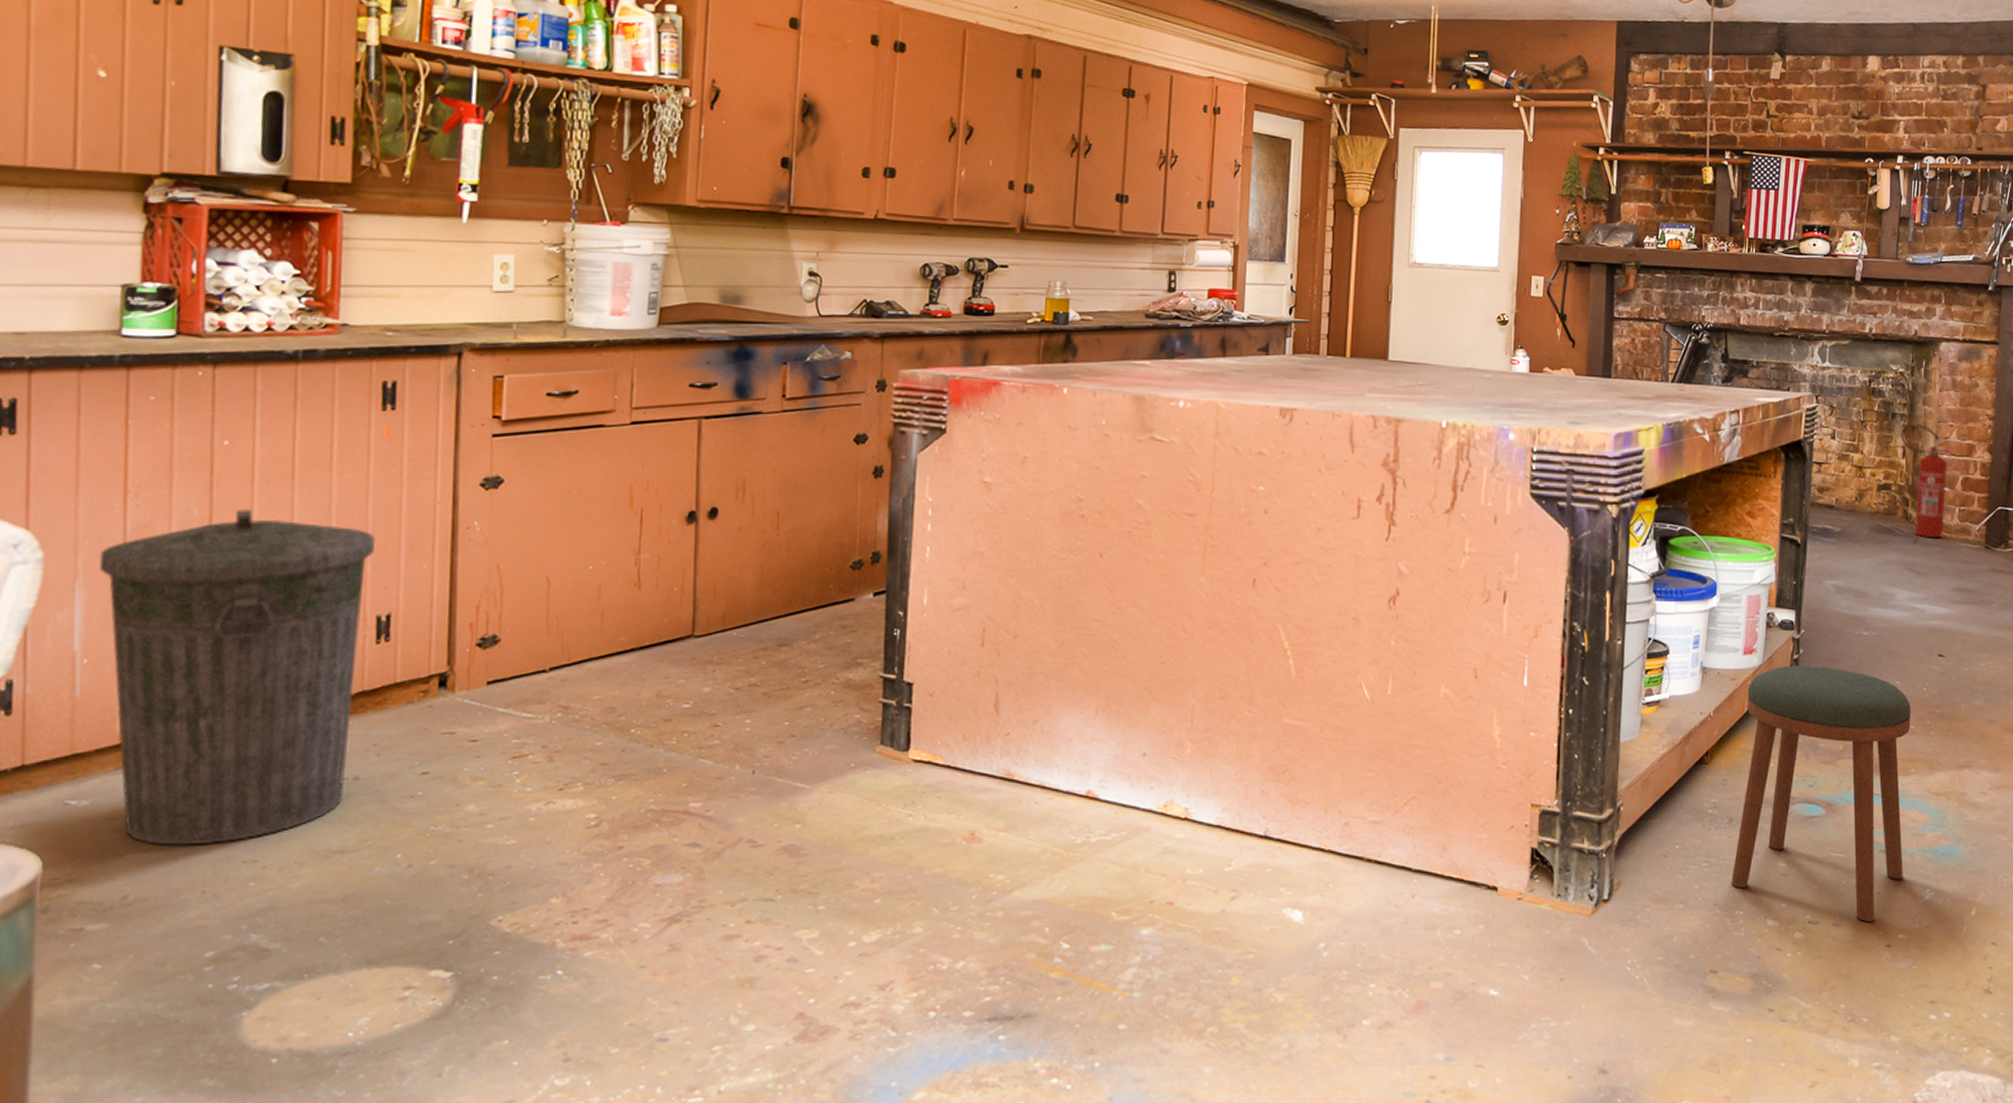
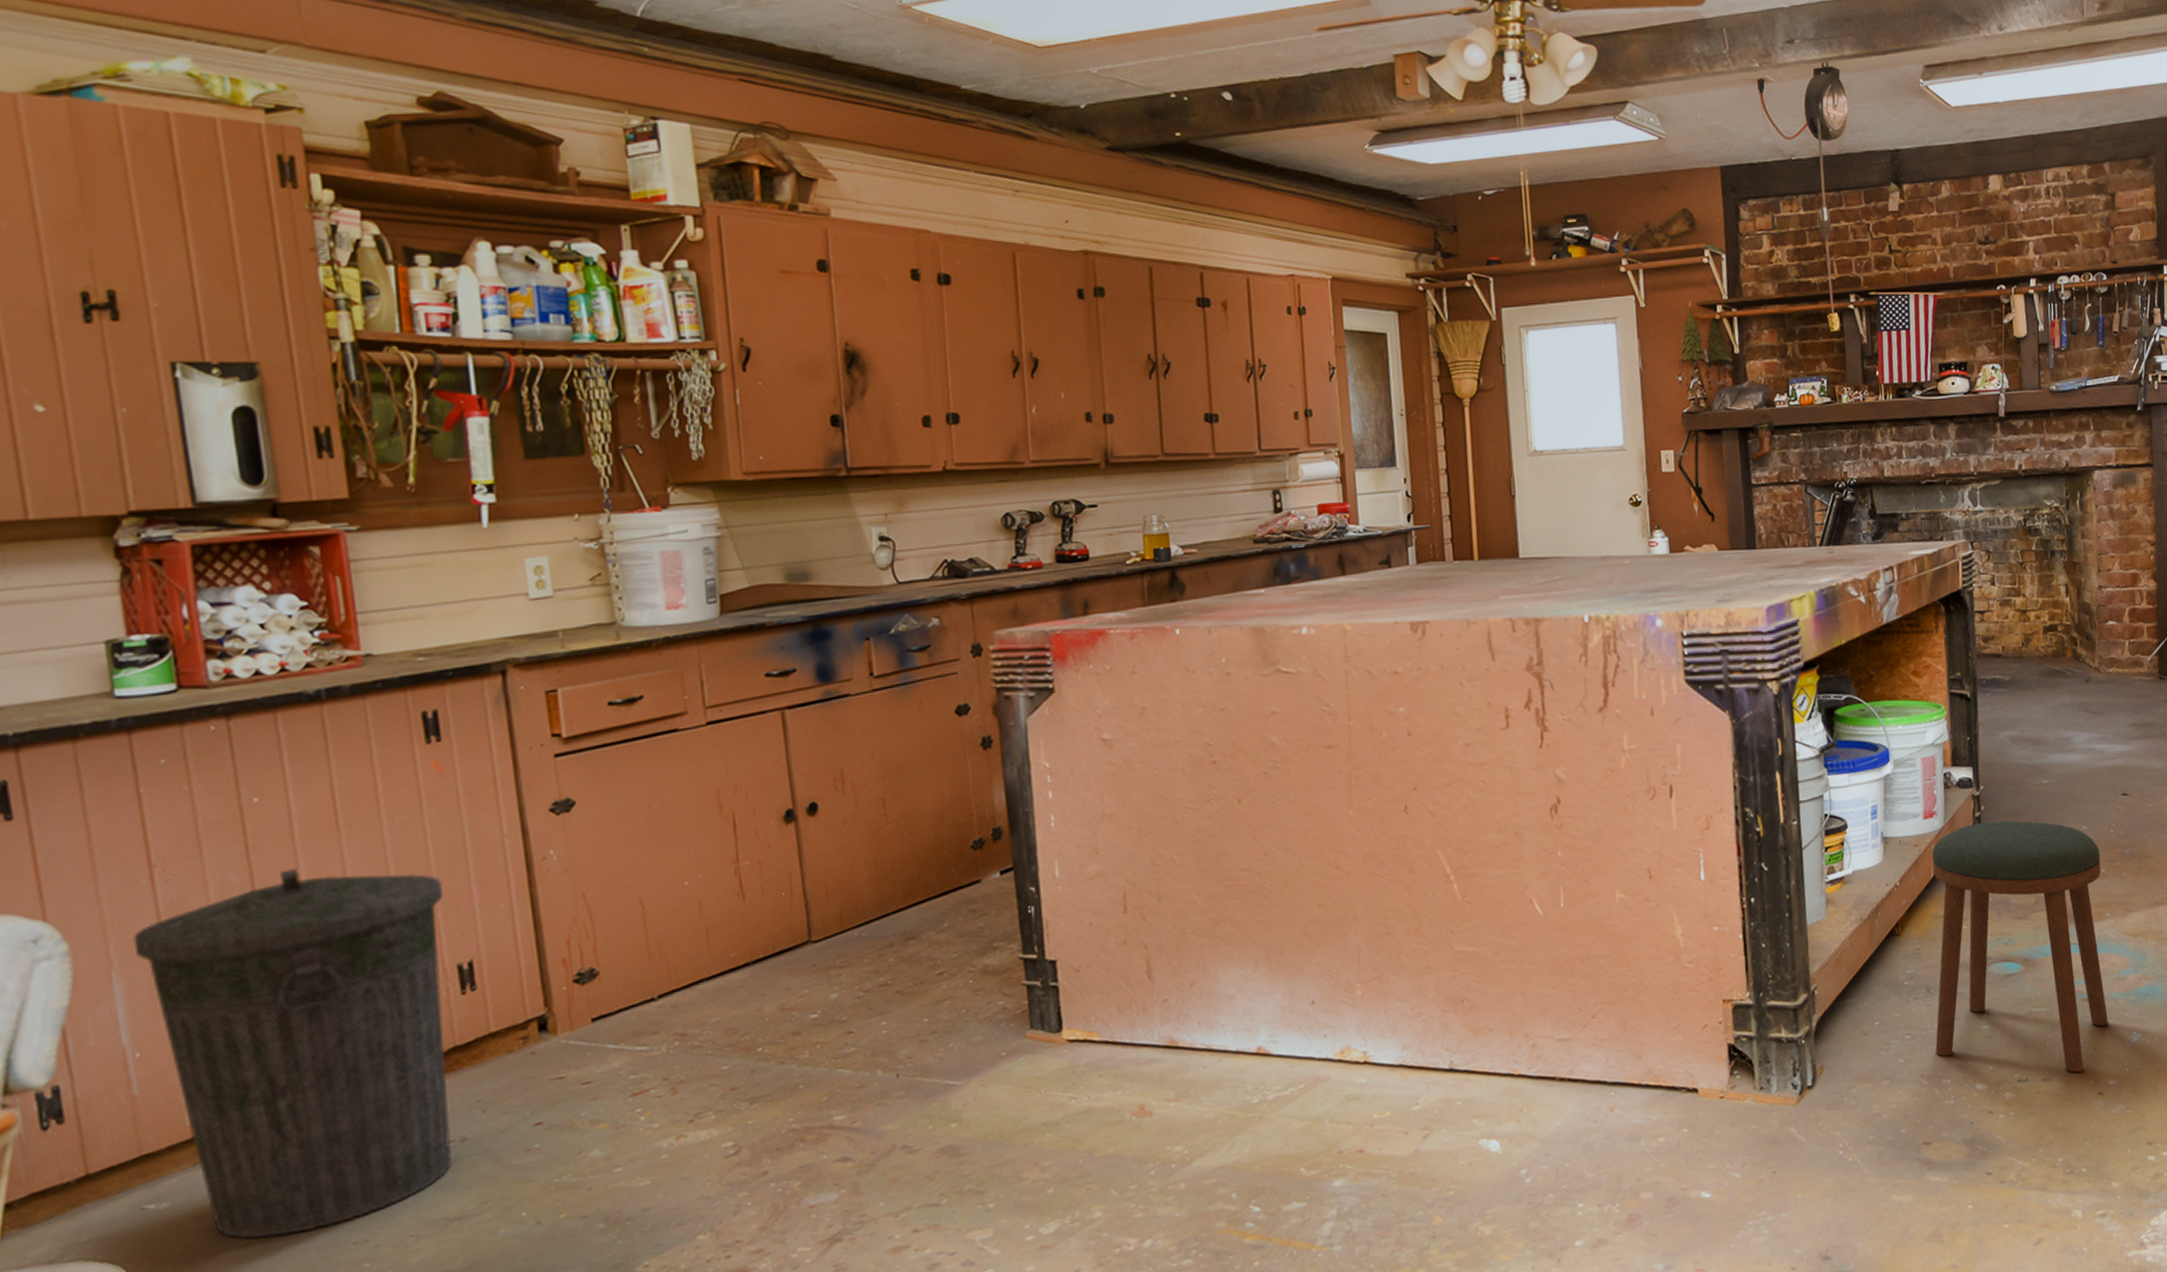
fire extinguisher: present [1901,423,1953,538] -> none [2062,558,2117,676]

